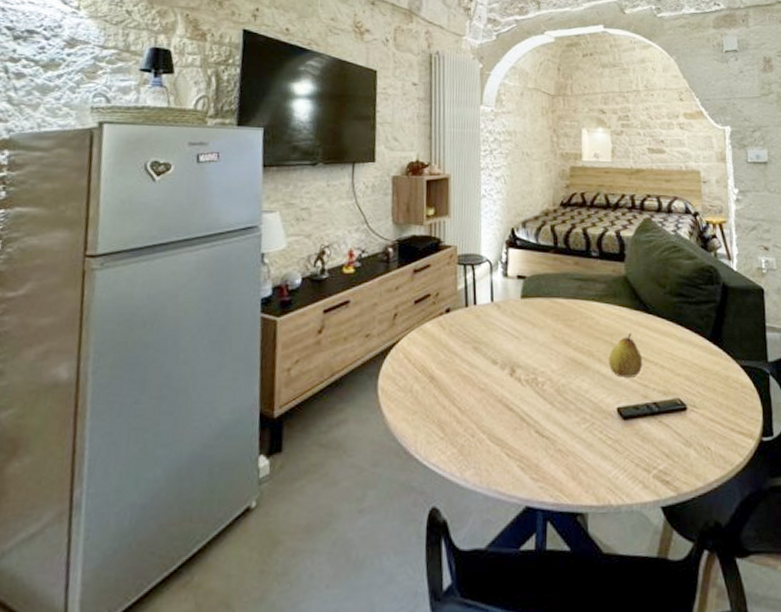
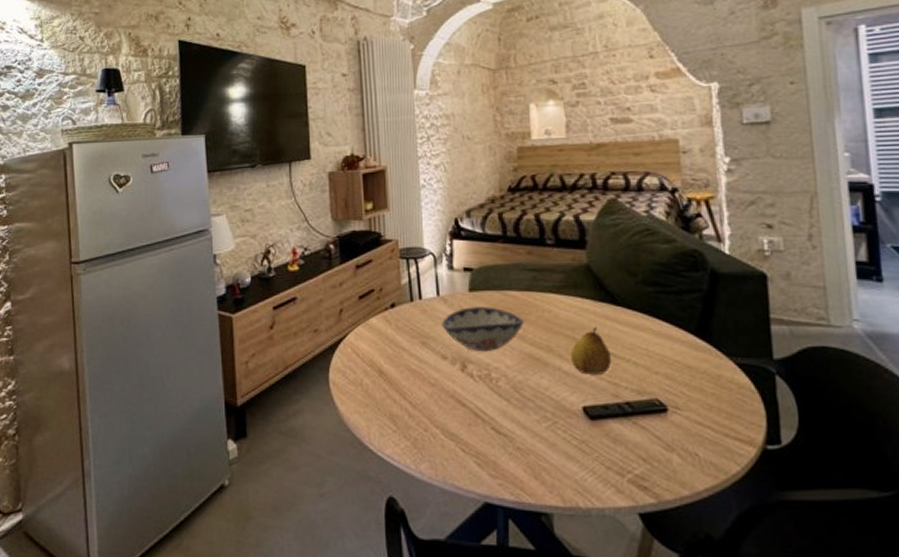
decorative bowl: none [494,313,569,357] -> present [442,307,524,352]

